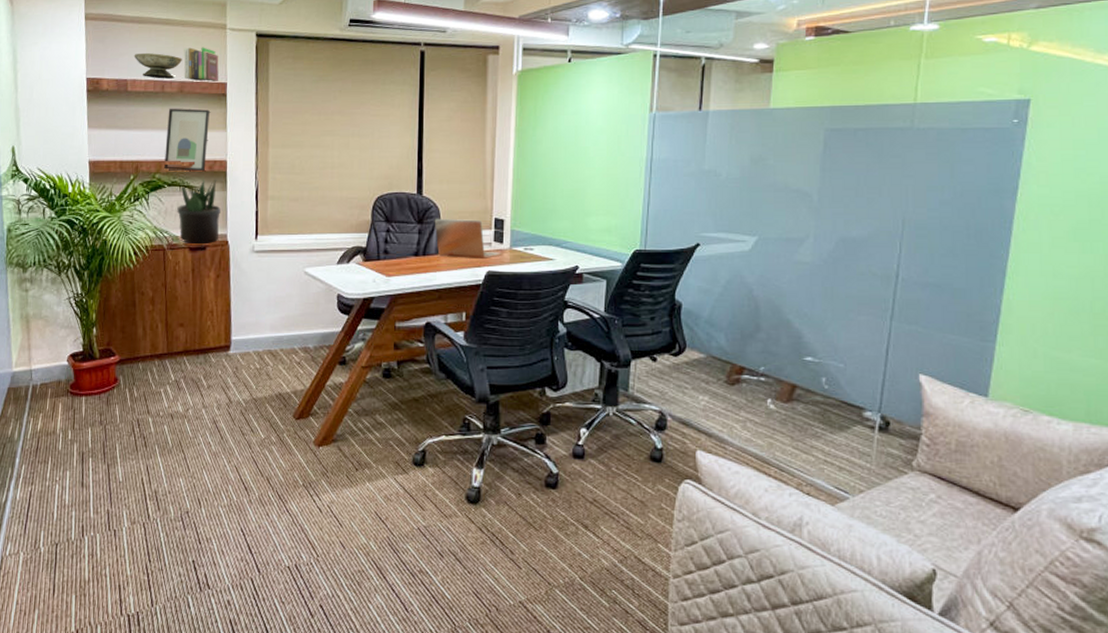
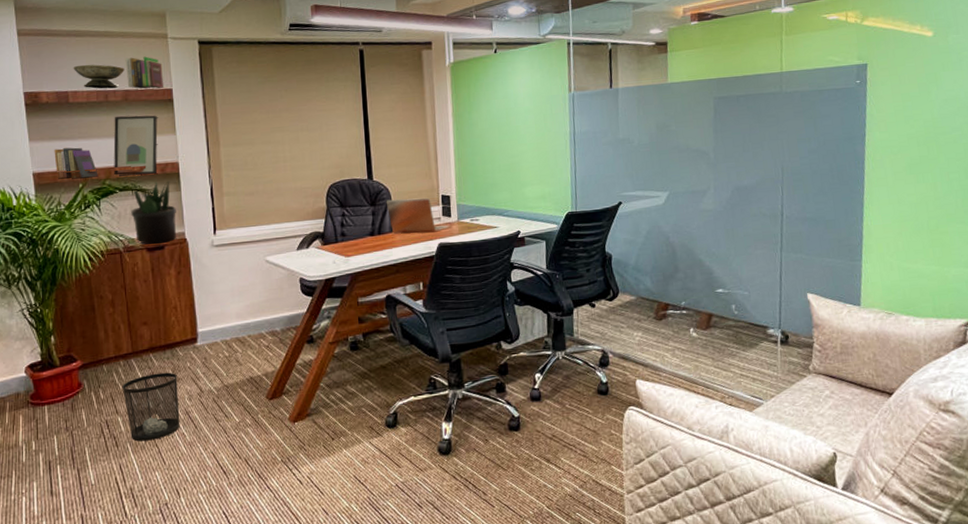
books: none [110,137,149,170] -> present [54,147,98,179]
waste bin: none [154,377,208,445] -> present [121,372,180,442]

